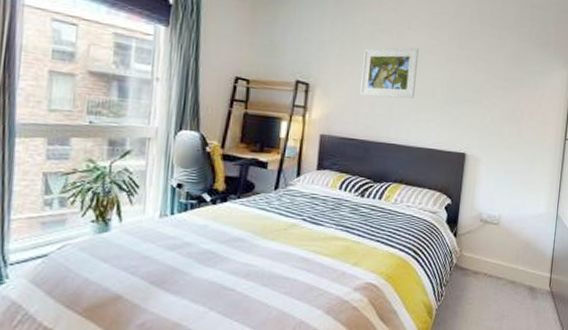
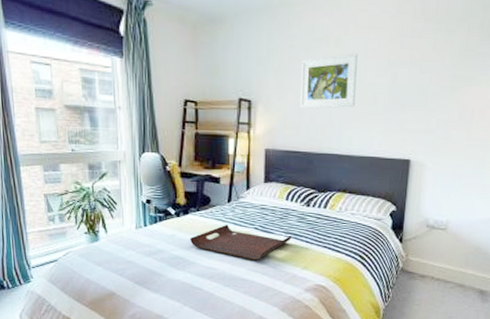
serving tray: none [226,214,343,256] -> present [190,224,292,261]

